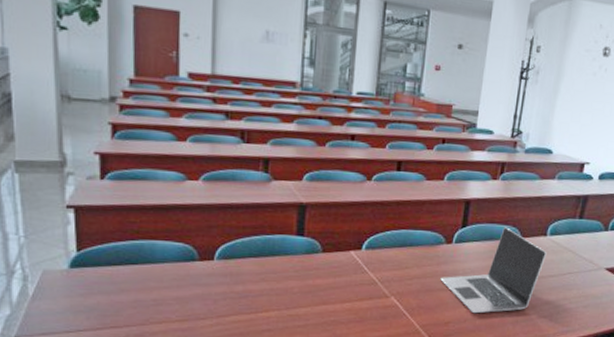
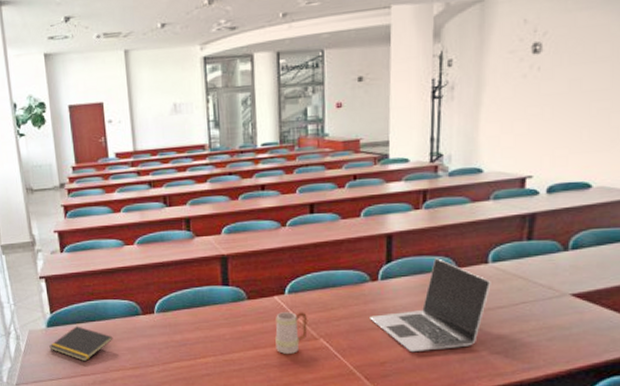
notepad: none [70,268,159,312] -> present [49,326,113,362]
mug: none [346,268,381,312] -> present [275,312,308,355]

